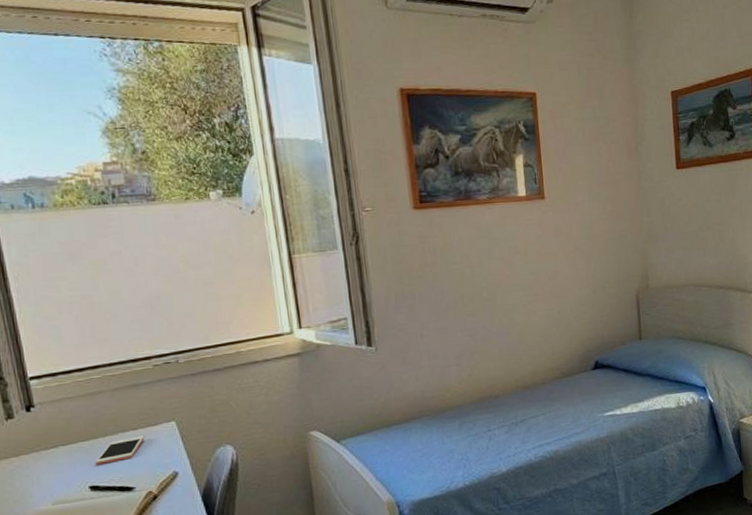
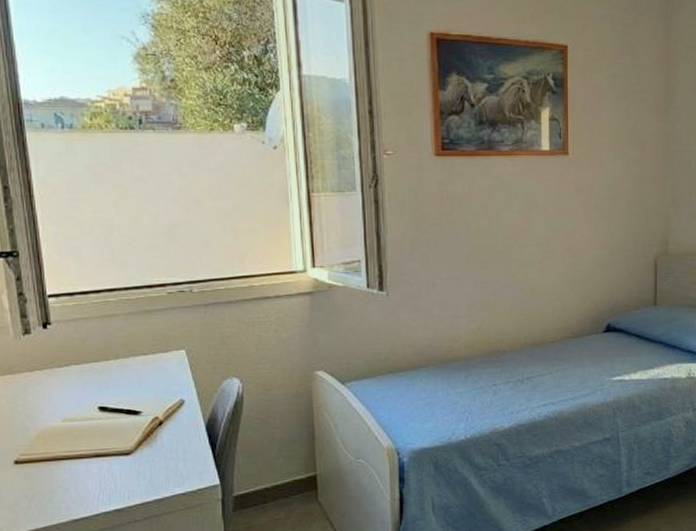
cell phone: present [95,436,145,465] -> none [105,362,155,386]

